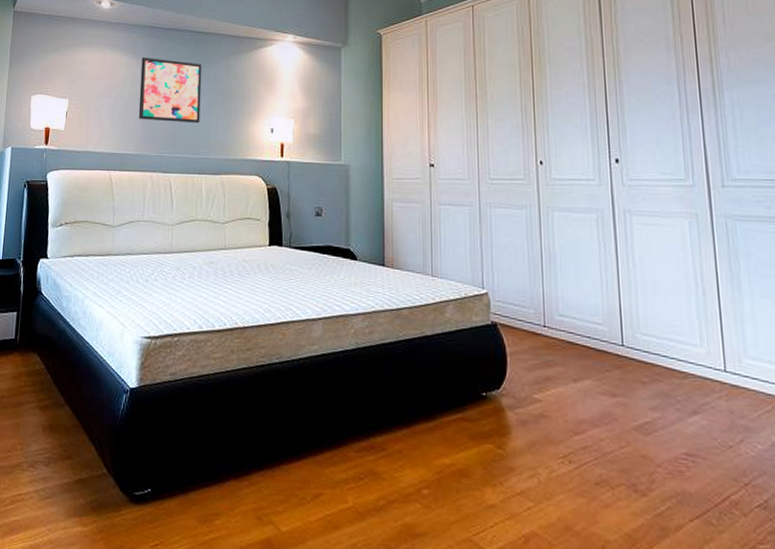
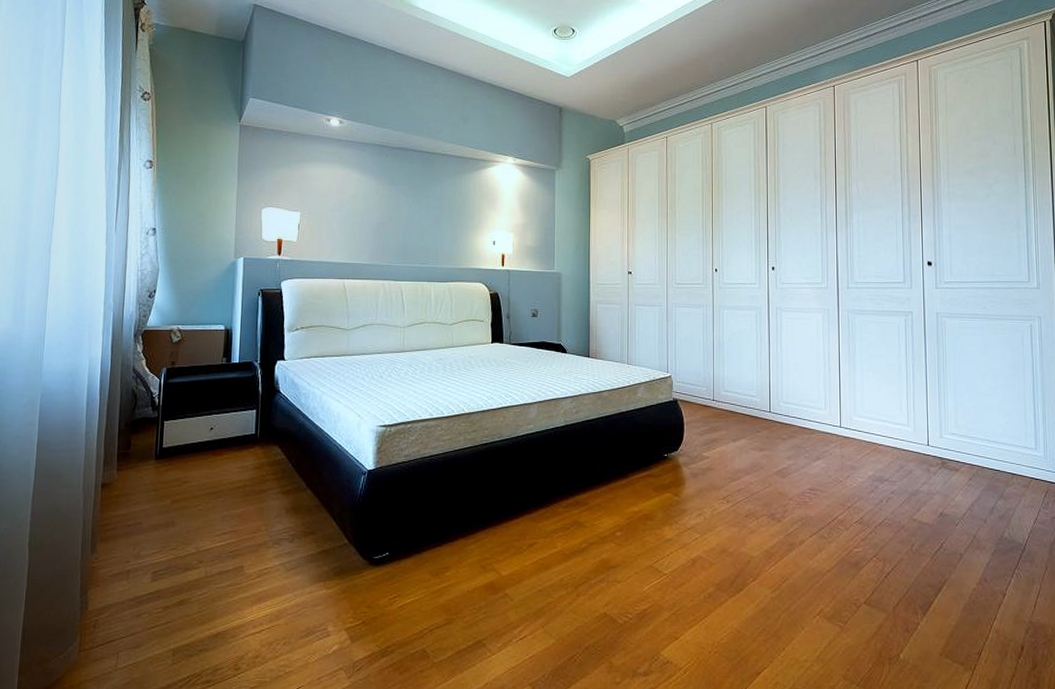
wall art: present [139,57,202,124] -> none [370,173,430,236]

